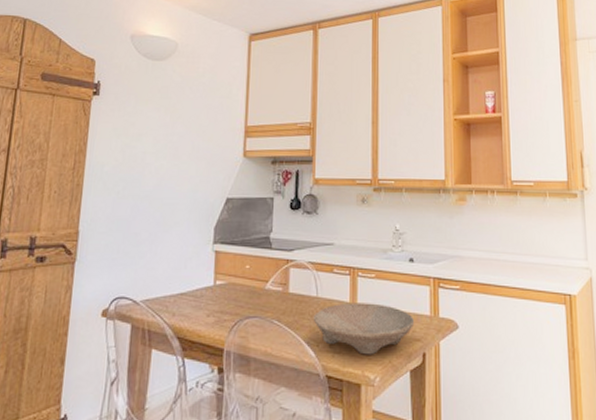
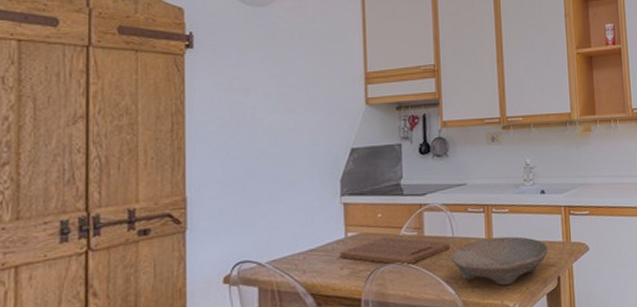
cutting board: none [208,290,313,320] -> present [340,237,450,265]

